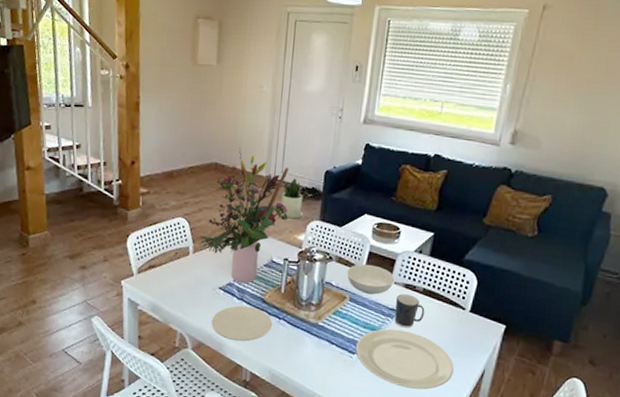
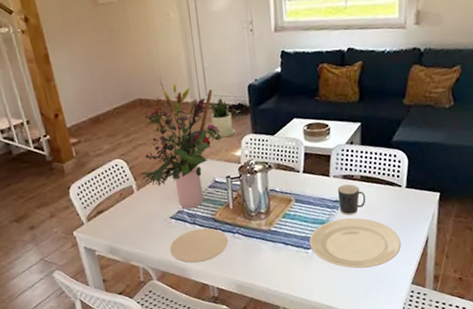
bowl: present [346,264,395,295] -> none [287,164,333,193]

